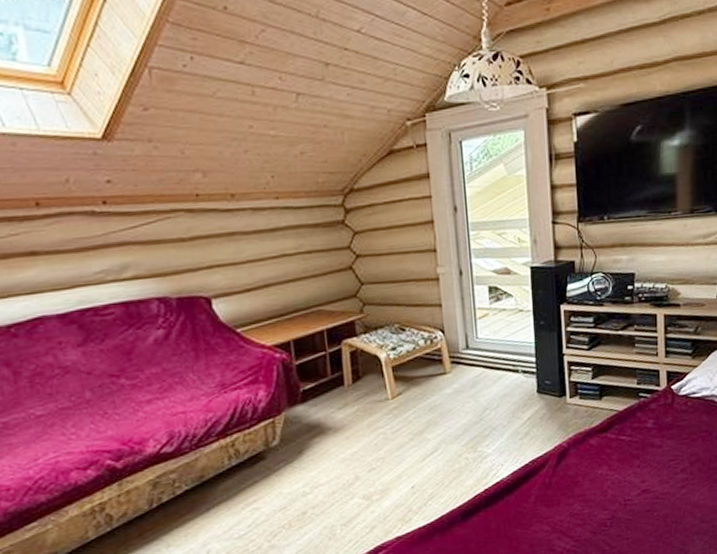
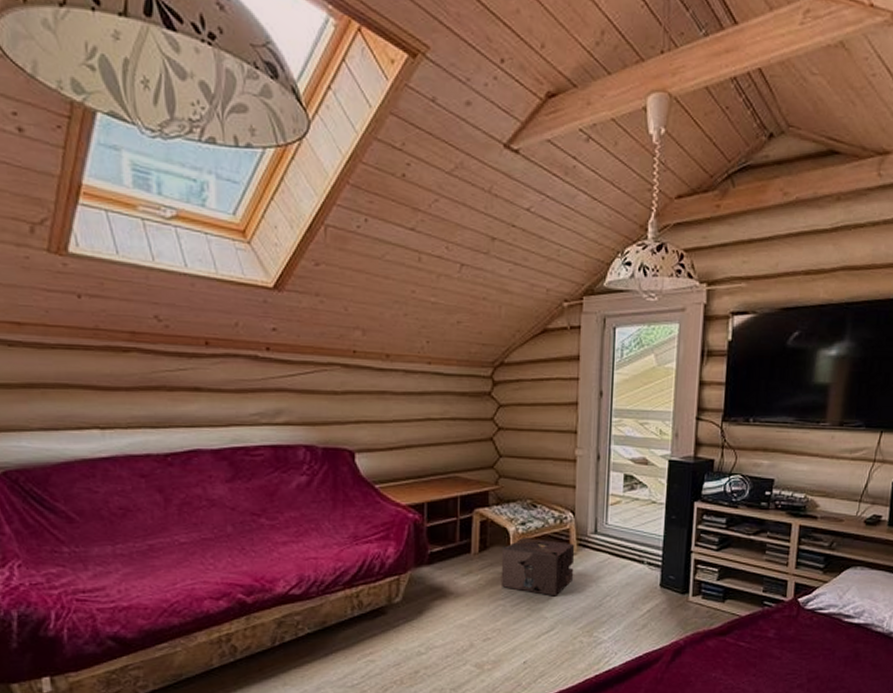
cardboard box: none [375,361,452,417] -> present [500,538,575,597]

